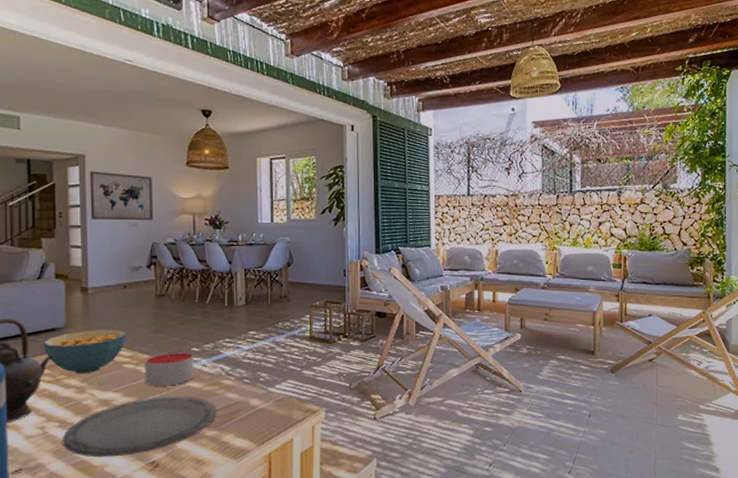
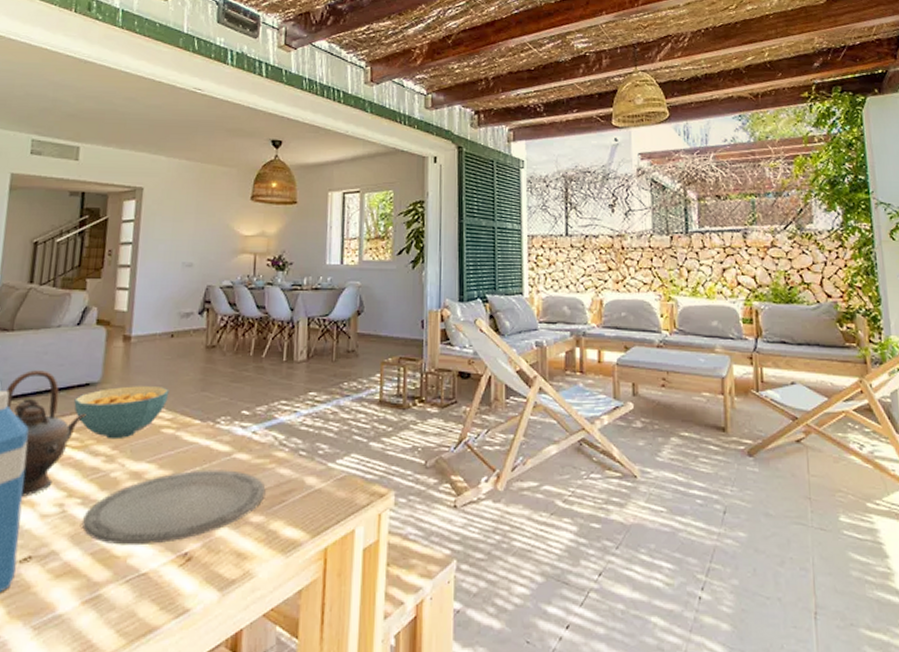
wall art: present [89,171,153,221] -> none [142,205,213,261]
candle: present [145,351,194,386] -> none [184,414,244,457]

